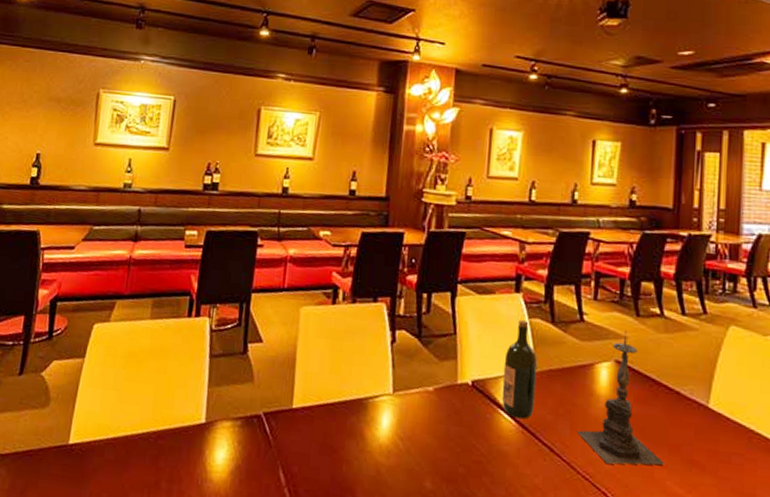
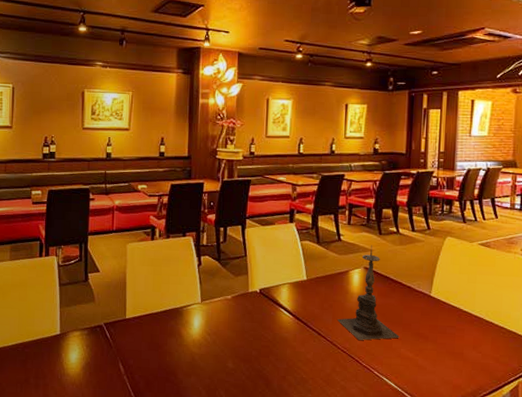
wine bottle: present [501,320,538,420] -> none [282,243,308,314]

